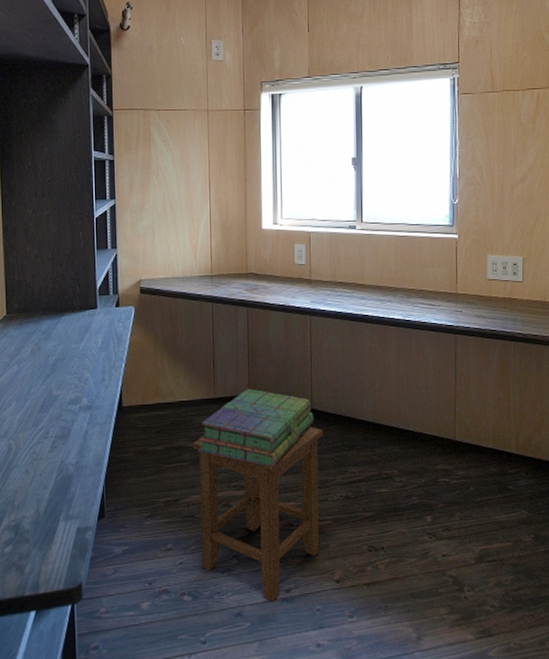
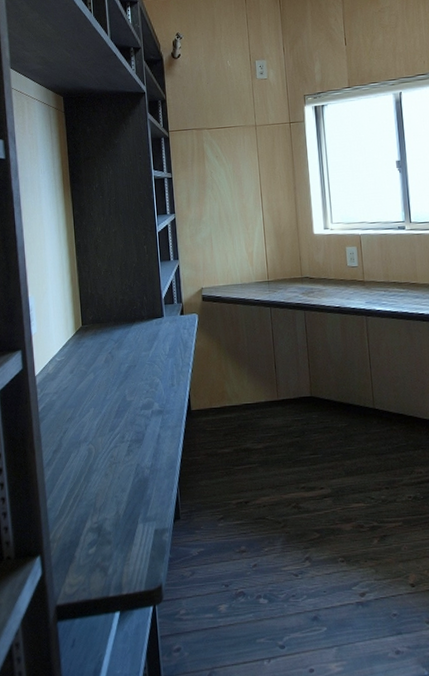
stool: present [192,426,323,602] -> none [259,426,391,606]
stack of books: present [198,389,314,467] -> none [265,390,377,468]

